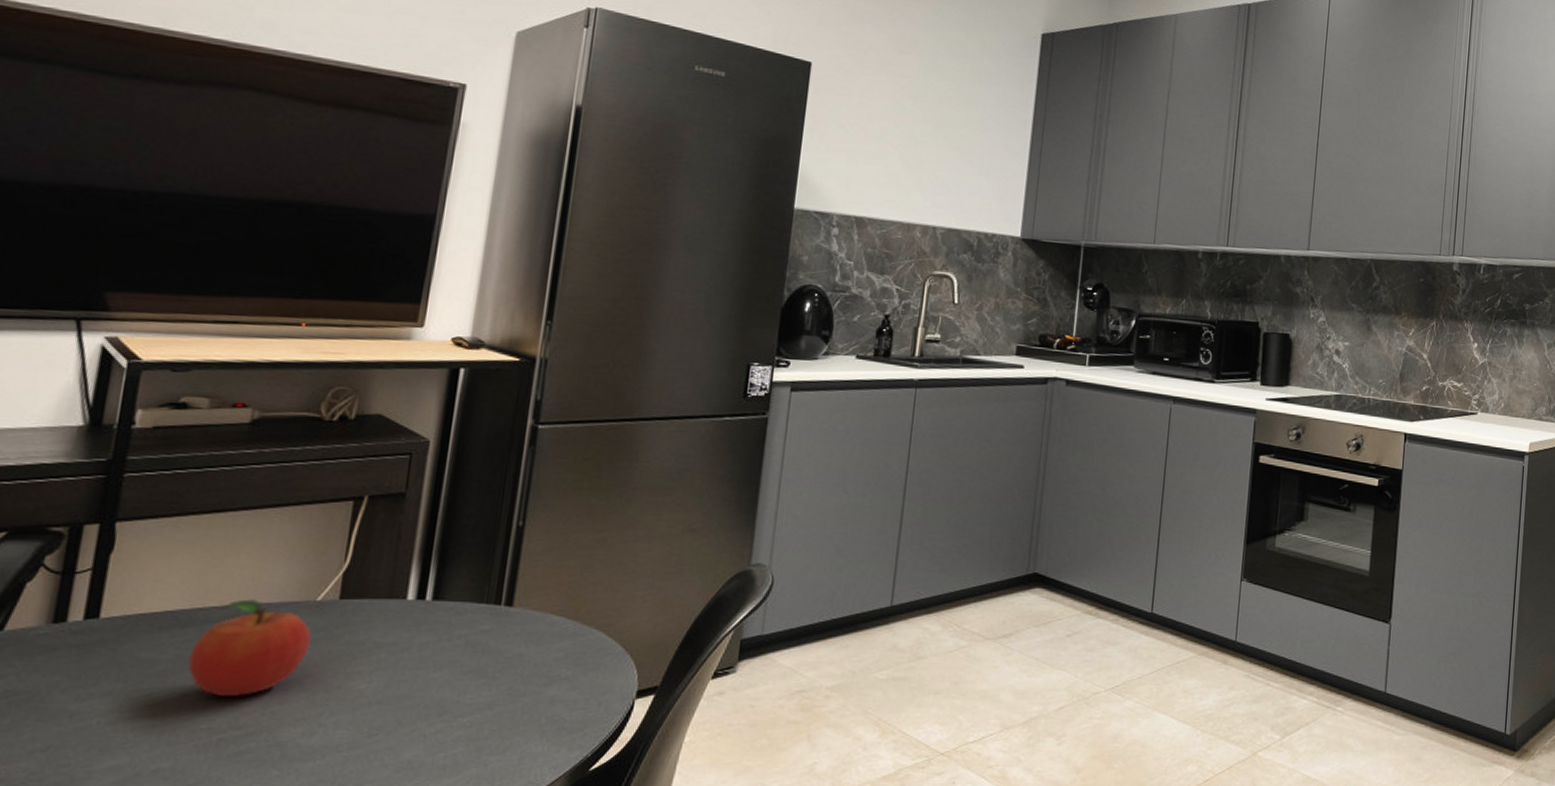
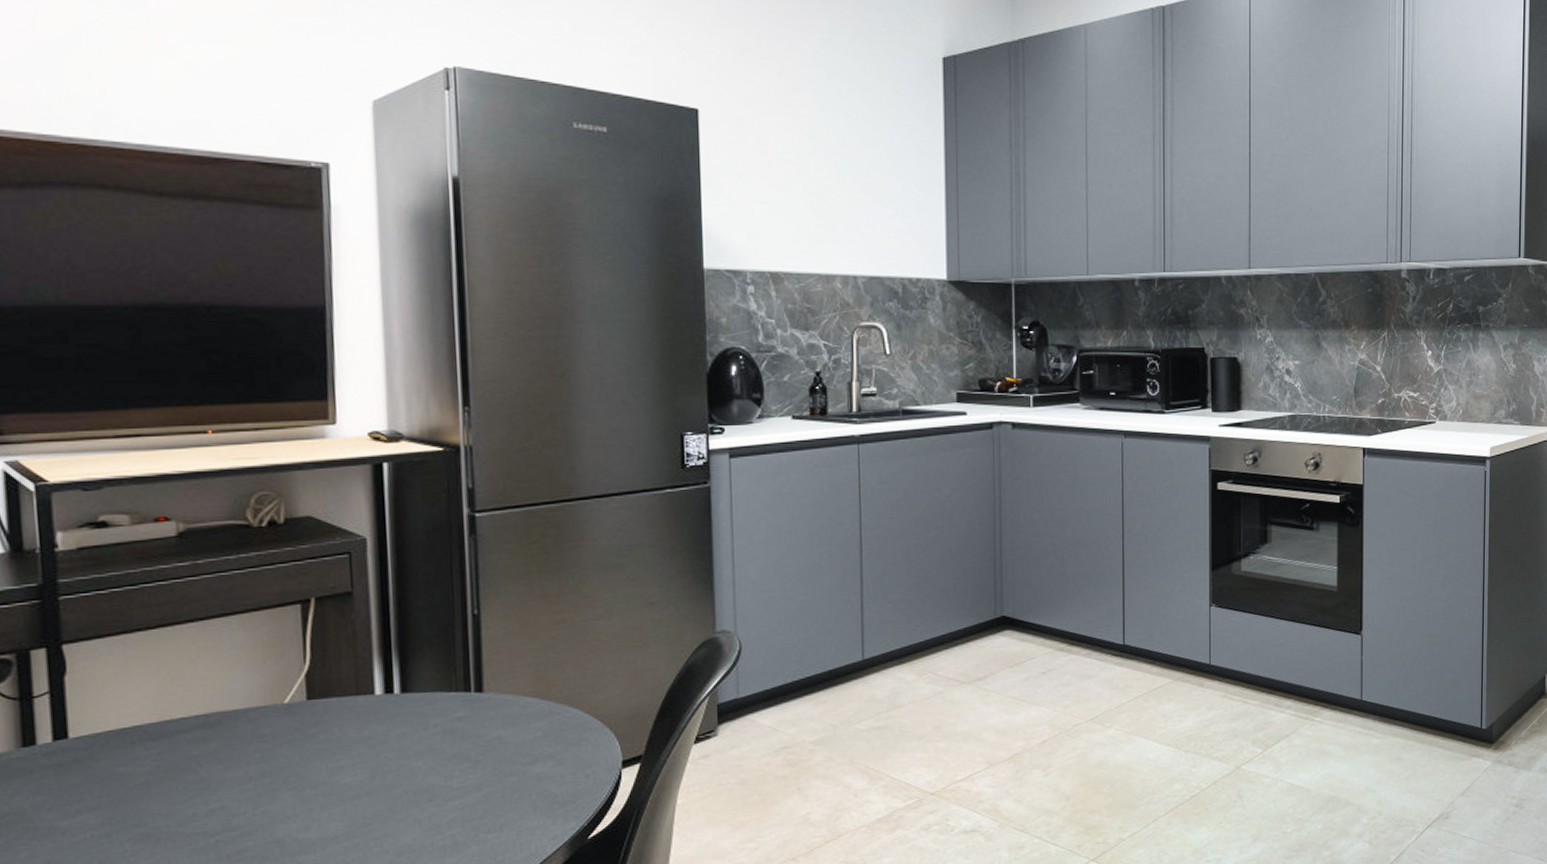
fruit: present [188,599,312,698] -> none [168,707,287,802]

